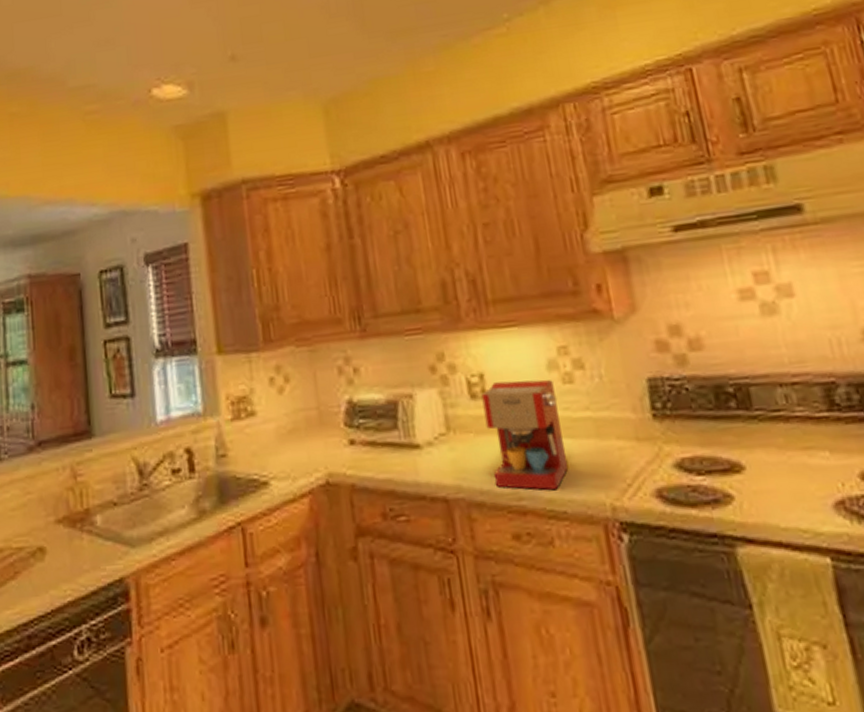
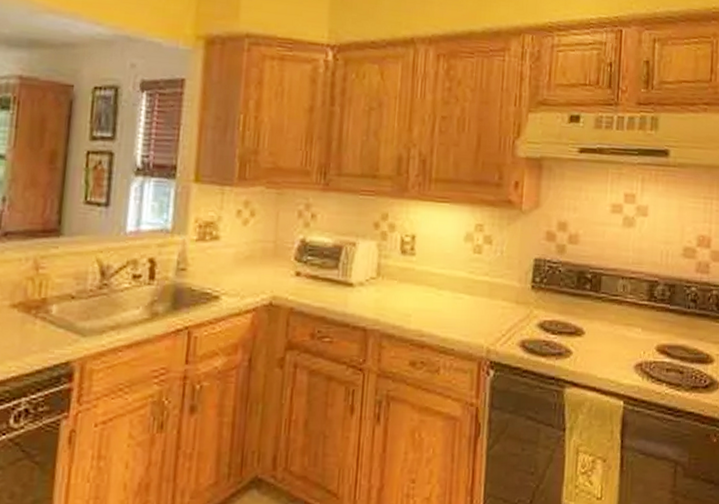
coffee maker: present [481,379,568,490] -> none [405,244,467,331]

